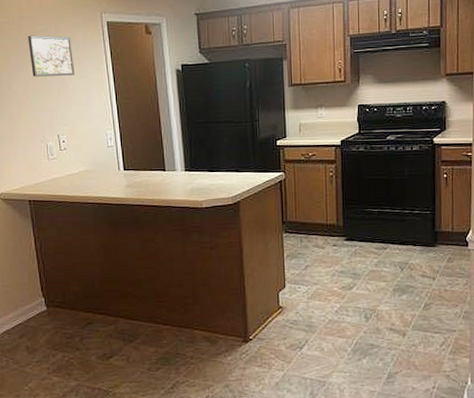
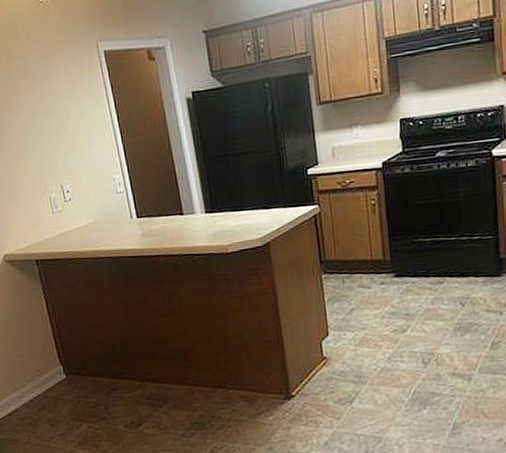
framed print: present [28,35,75,77] -> none [18,73,73,122]

